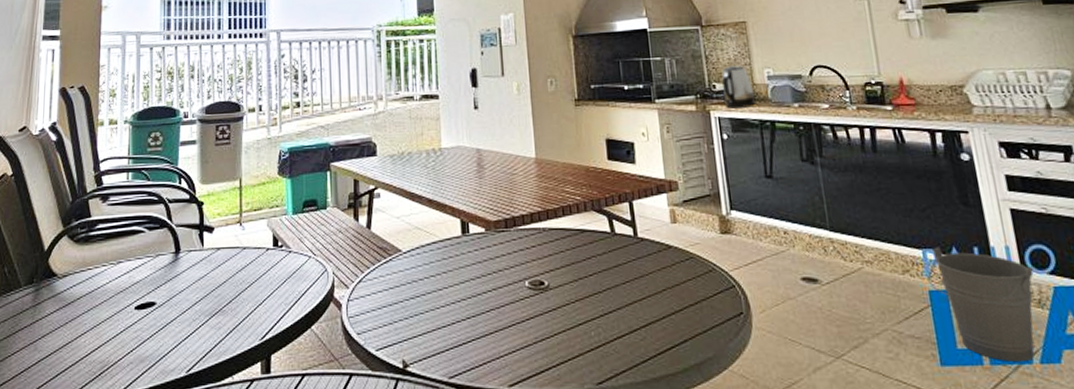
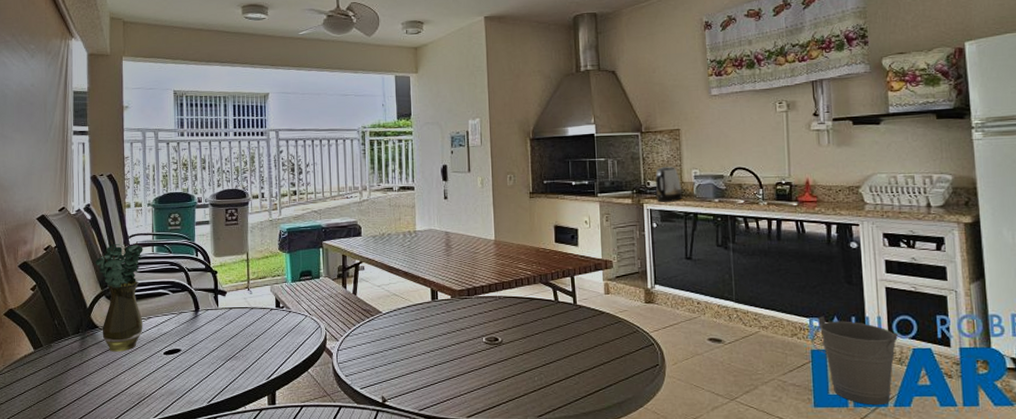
vase: none [58,165,116,307] -> present [95,240,143,352]

